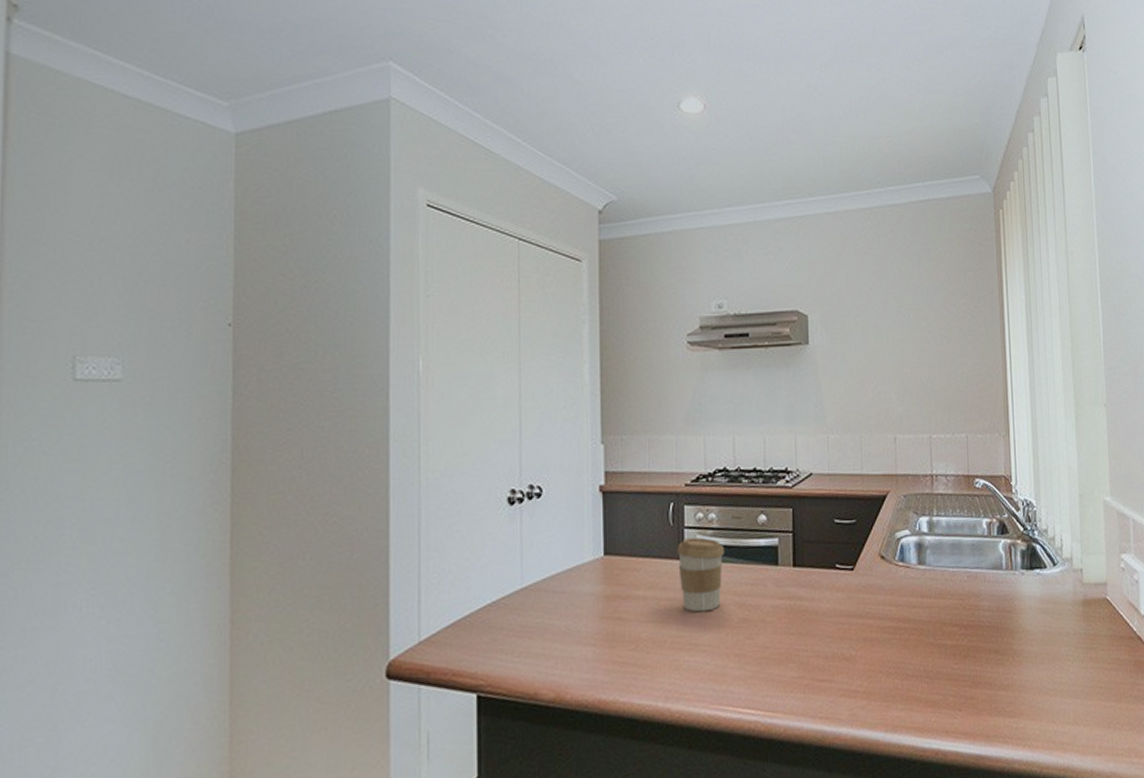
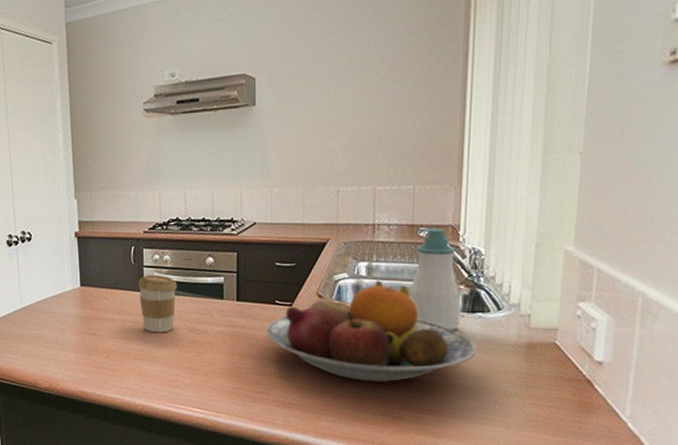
fruit bowl: none [827,537,1038,657] -> present [266,280,476,383]
soap bottle: none [971,478,1021,590] -> present [410,228,461,330]

